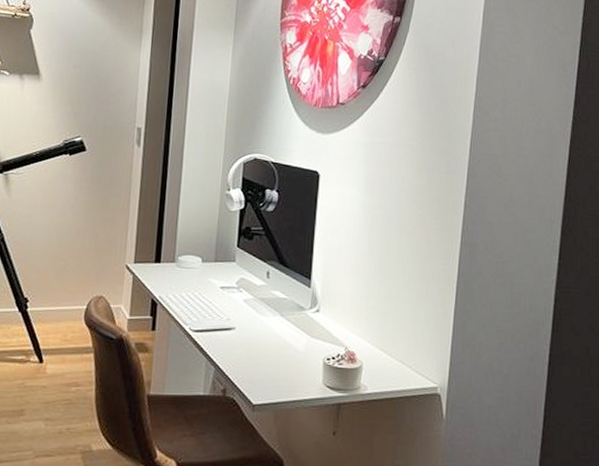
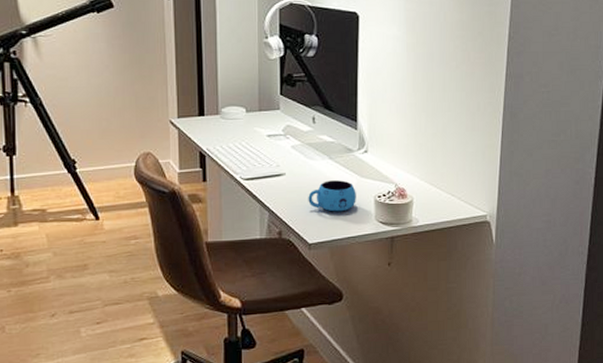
mug: none [256,338,305,373] -> present [308,180,356,212]

